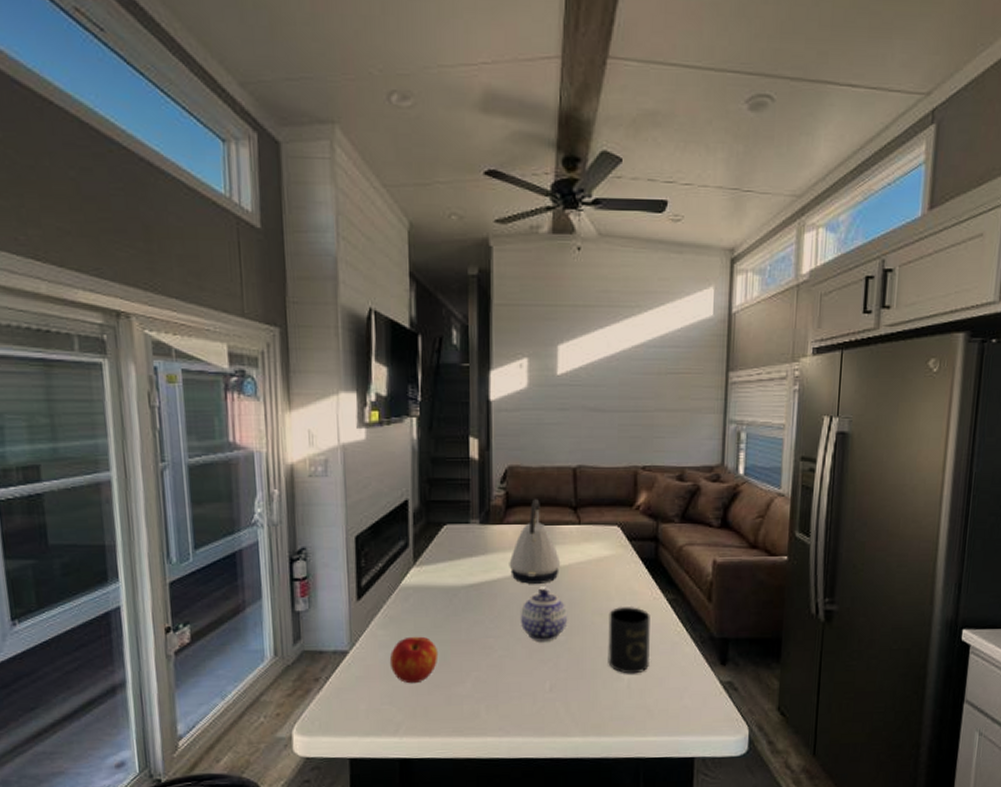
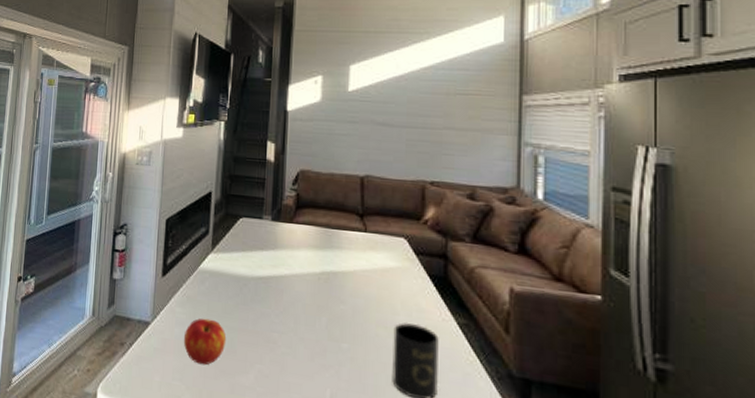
kettle: present [509,499,561,584] -> none [296,203,346,286]
teapot: present [521,588,568,641] -> none [305,290,352,347]

